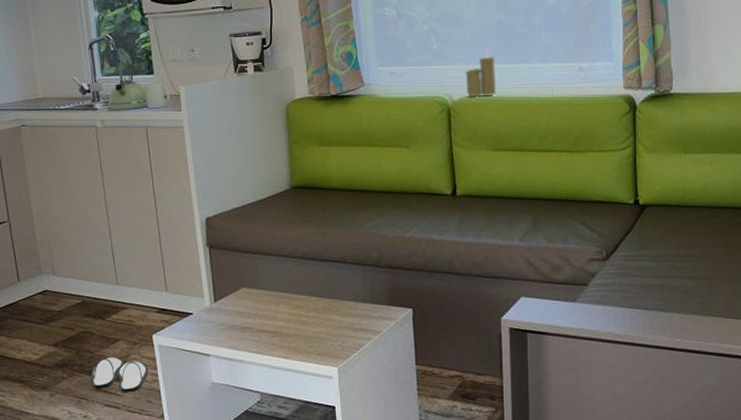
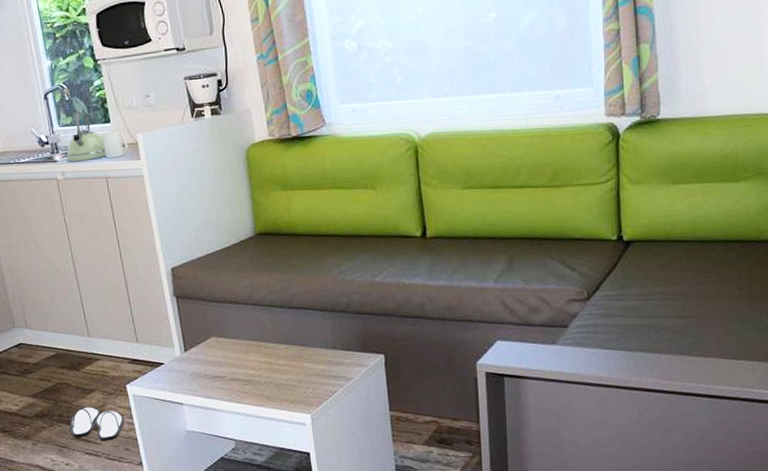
candle: present [465,51,497,97] -> none [432,82,466,132]

